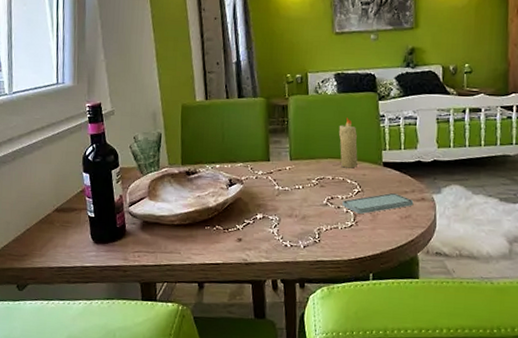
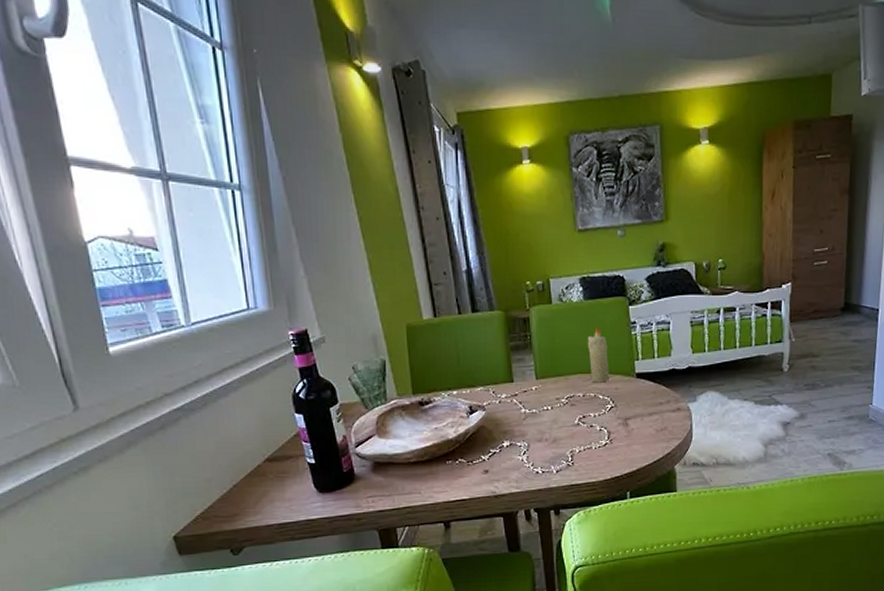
smartphone: present [342,193,414,214] -> none [595,406,669,430]

